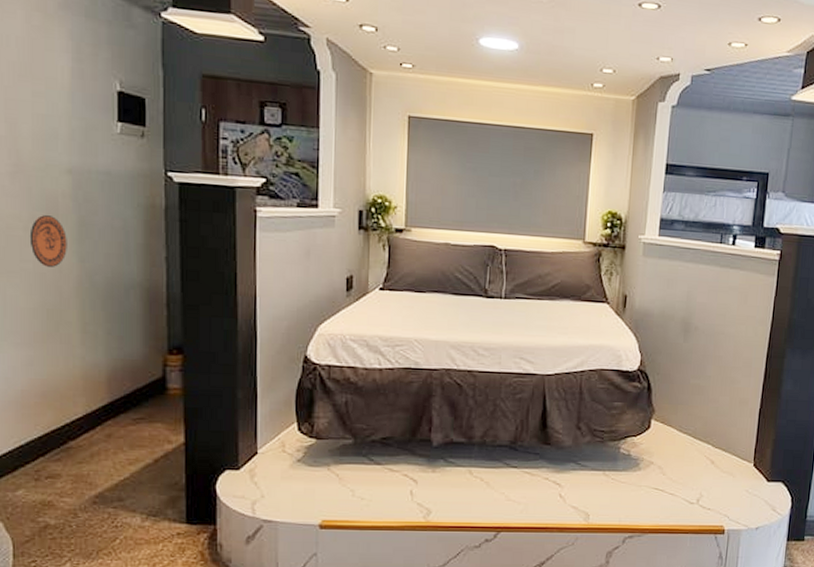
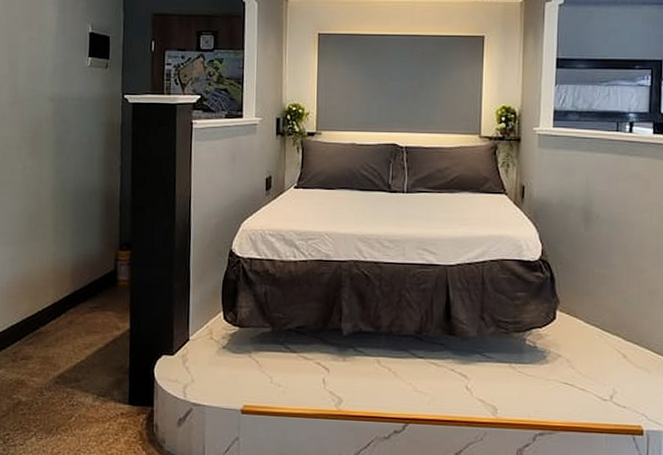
decorative plate: present [29,215,67,267] -> none [20,136,47,178]

